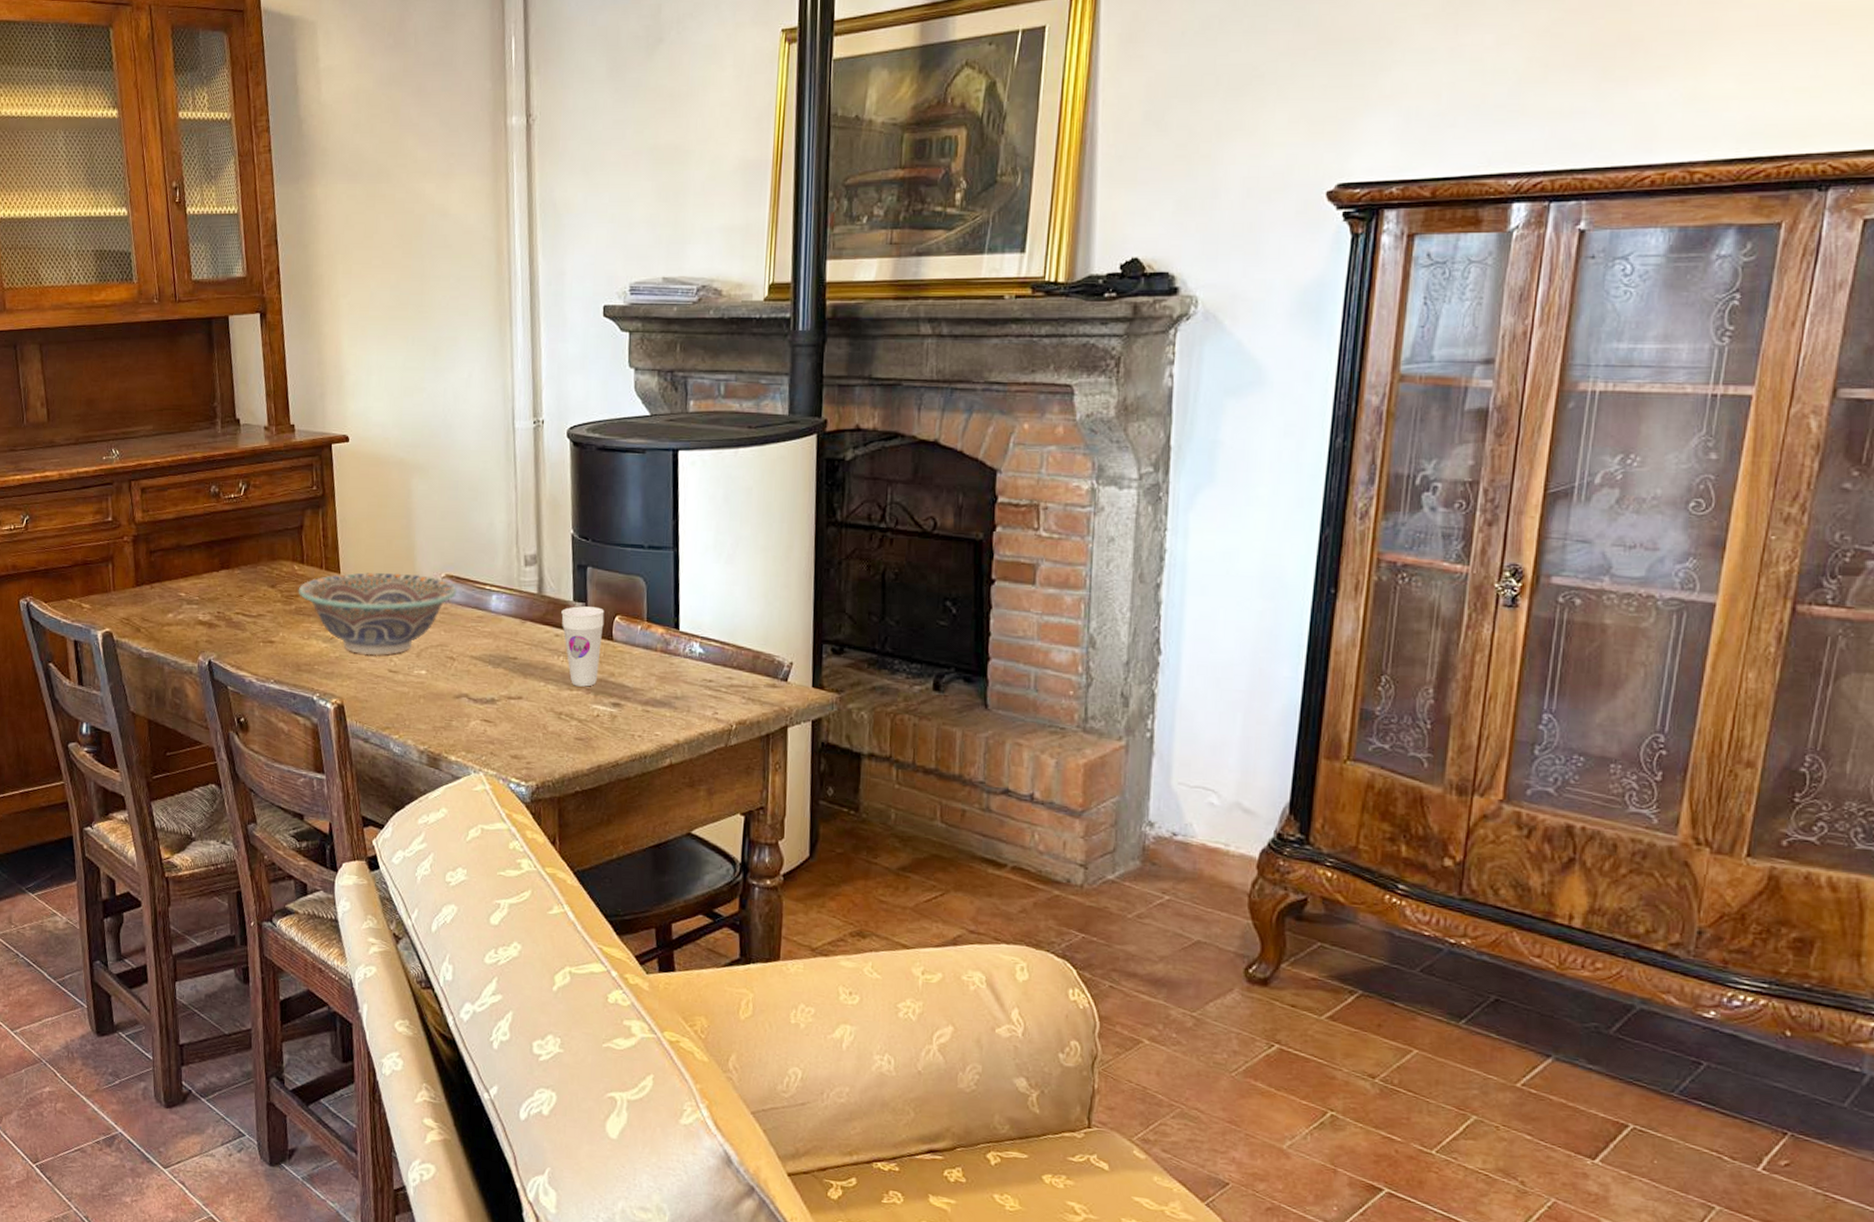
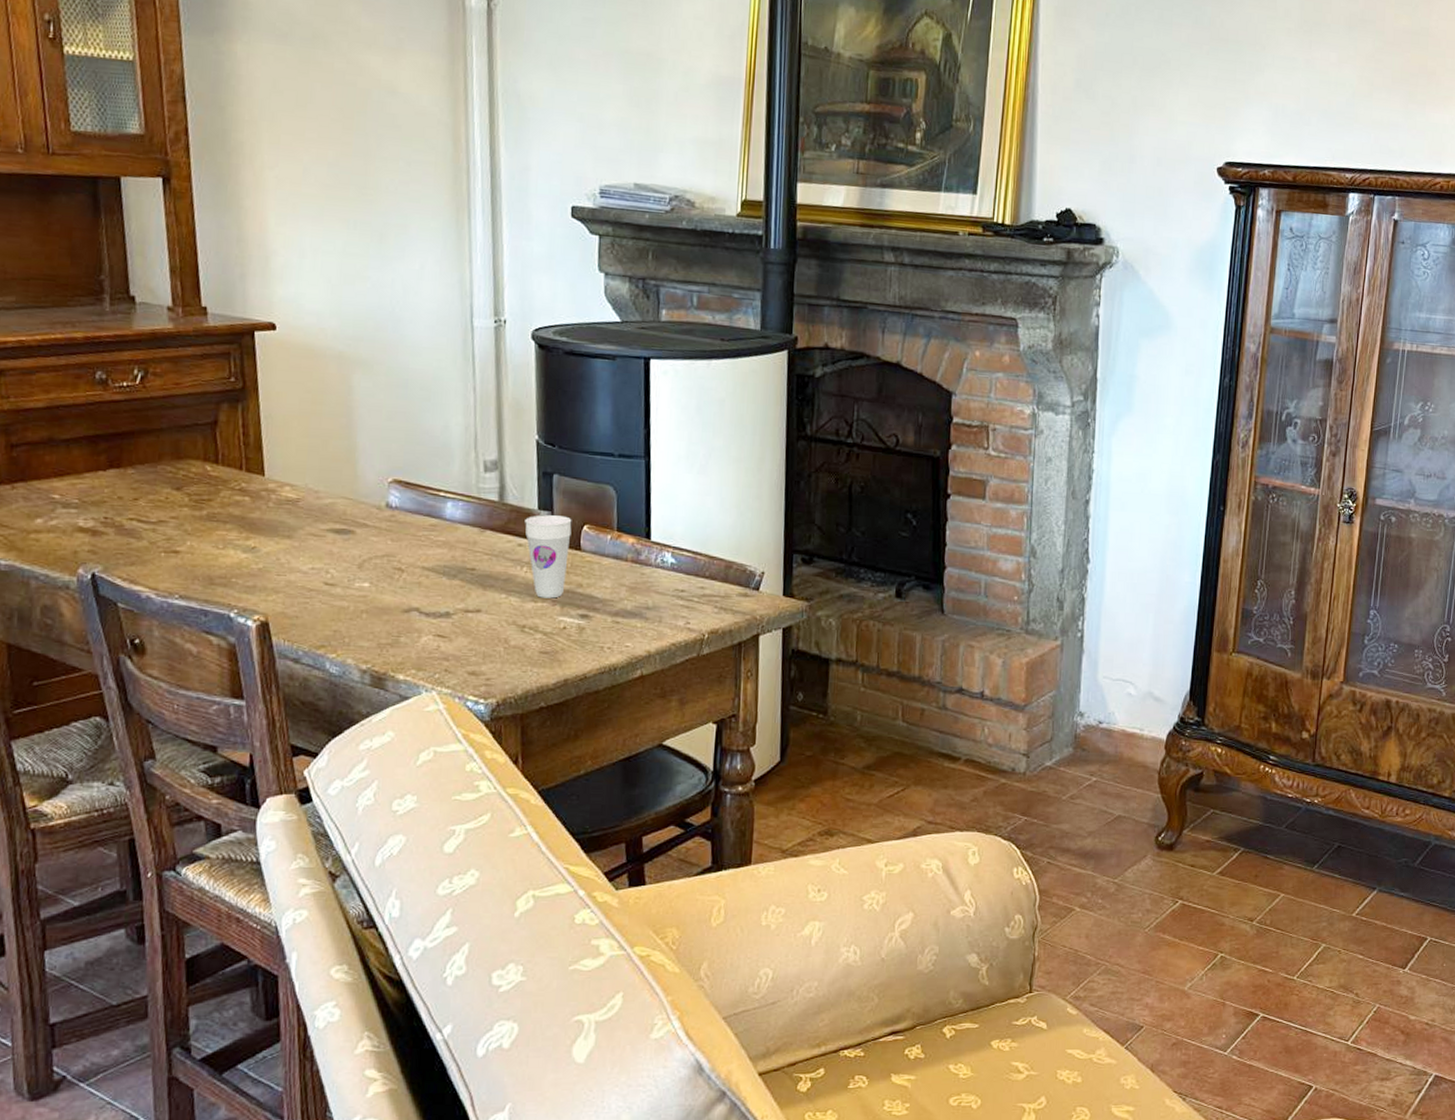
decorative bowl: present [298,572,457,656] -> none [210,475,407,567]

